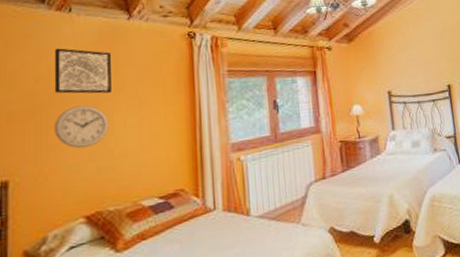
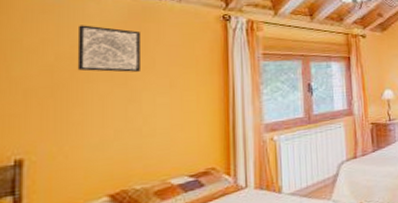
wall clock: present [54,105,109,149] -> none [76,83,137,127]

